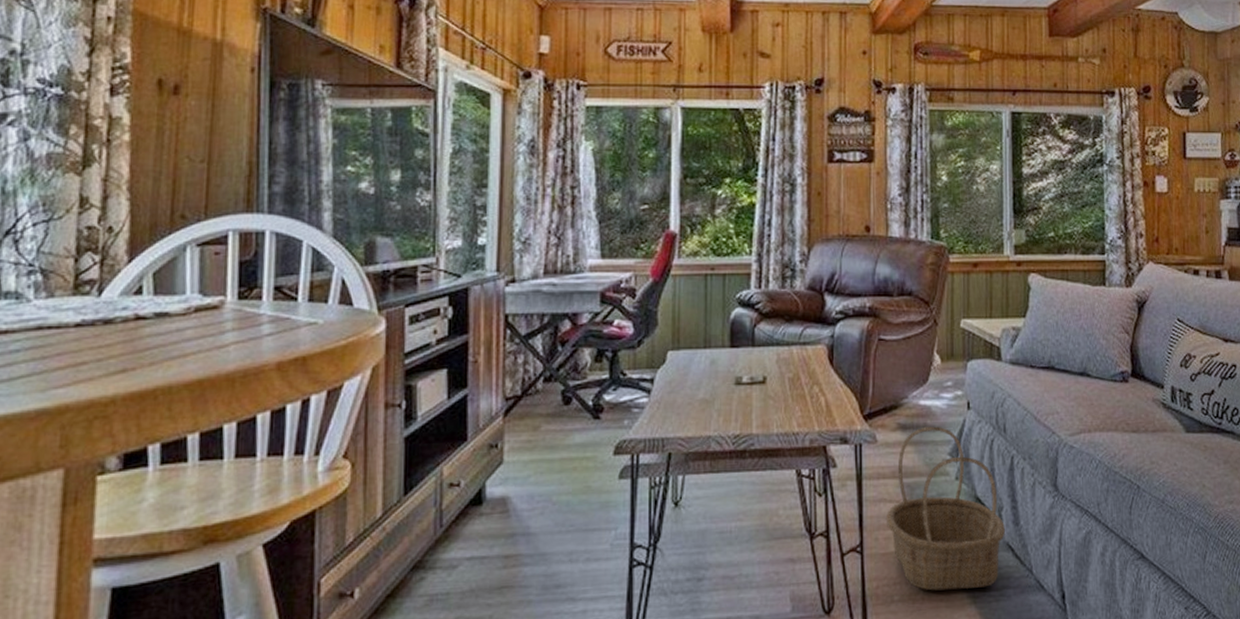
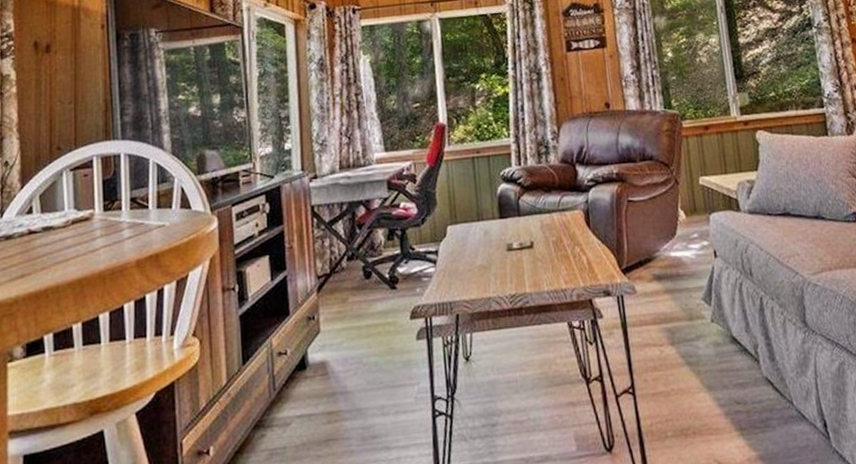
basket: present [885,426,1006,591] -> none [652,274,764,426]

